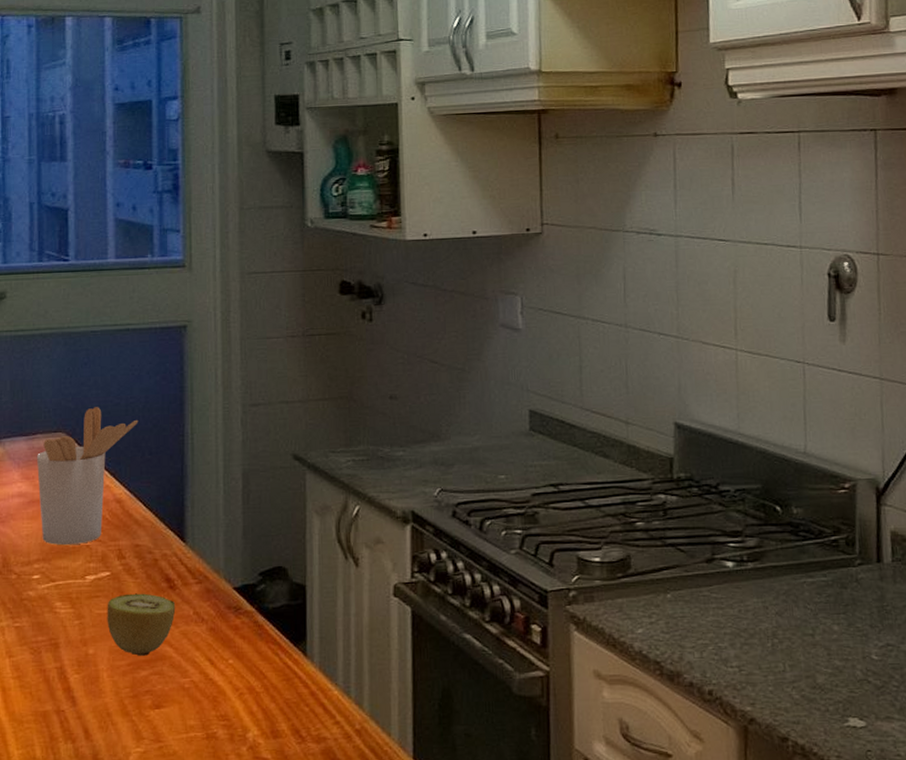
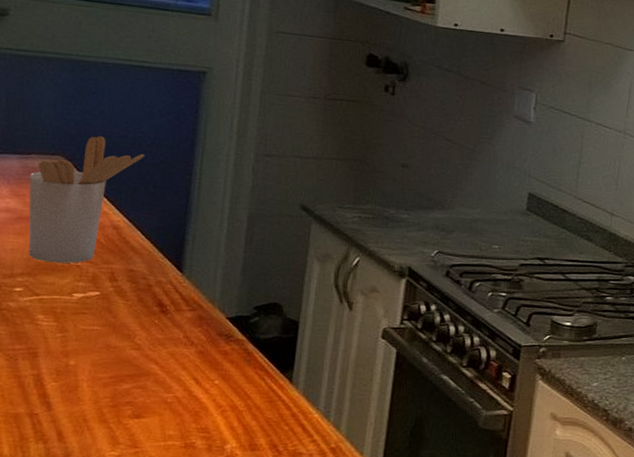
fruit: present [107,593,176,656] -> none [91,313,166,371]

